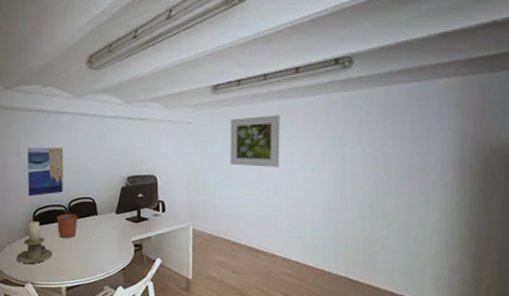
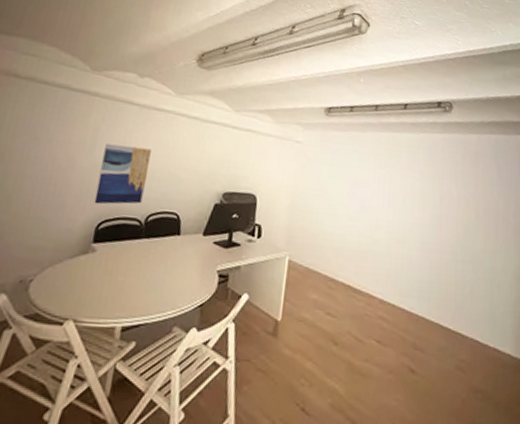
candle holder: present [16,221,52,263] -> none [59,236,112,293]
plant pot: present [57,207,78,239] -> none [125,221,155,263]
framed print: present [230,114,280,167] -> none [335,144,387,200]

